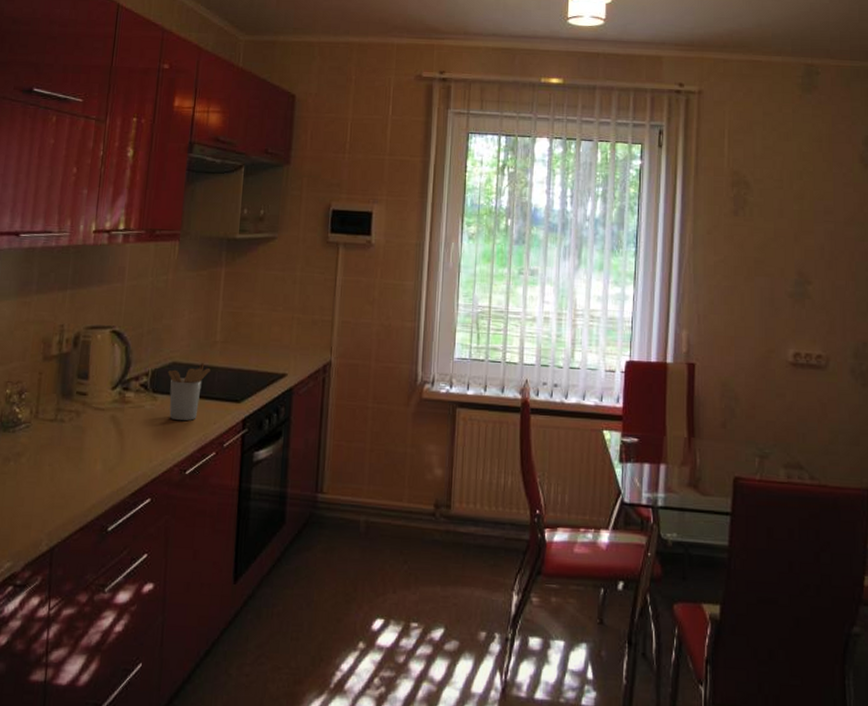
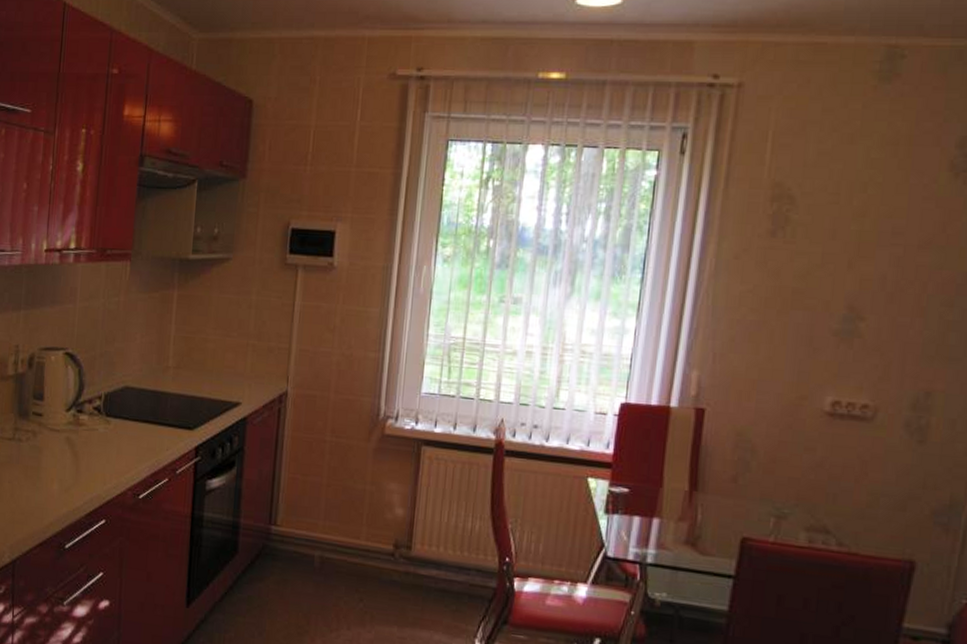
utensil holder: present [168,362,211,420] -> none [120,387,163,446]

